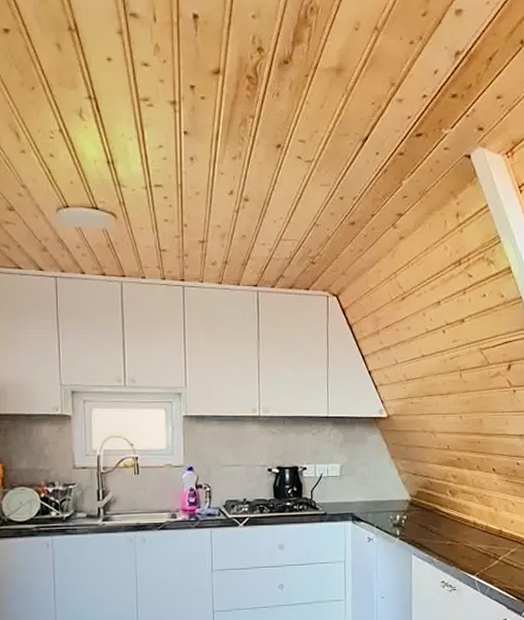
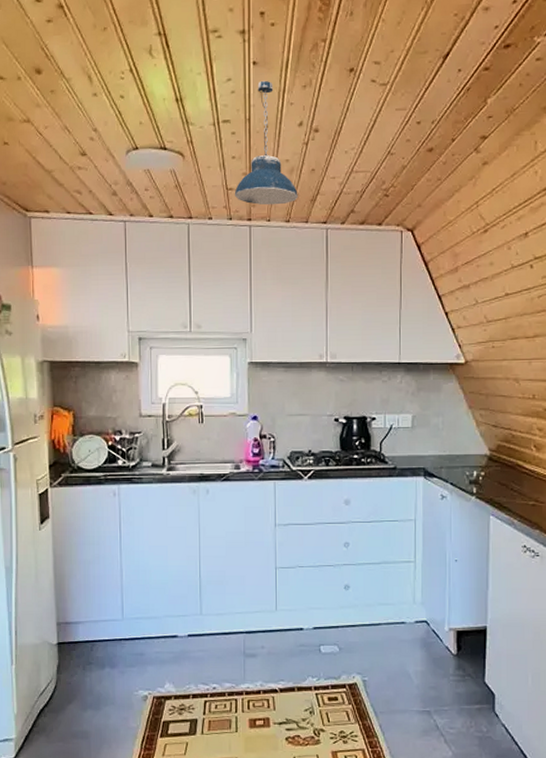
pendant light: none [167,149,230,267] -> present [234,80,298,205]

